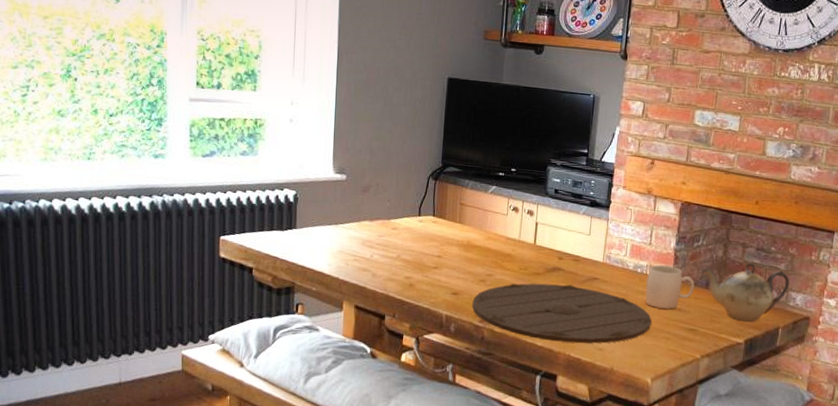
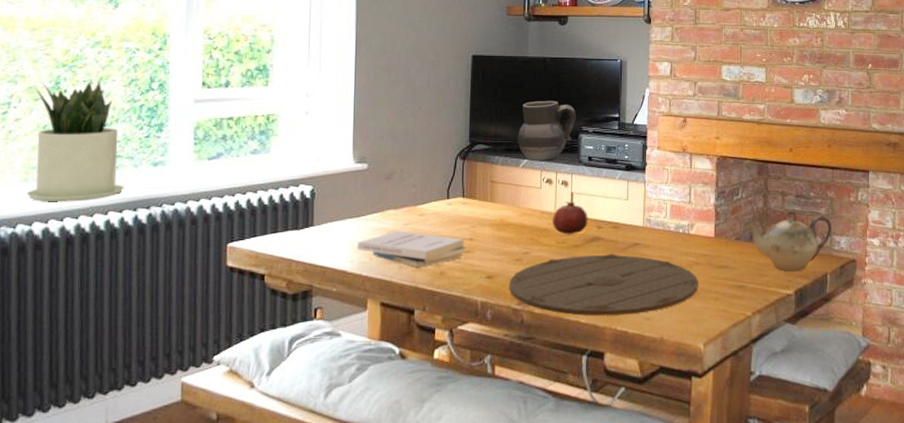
planter: none [46,70,130,185] -> present [26,82,124,202]
books: none [335,241,435,278] -> present [357,231,467,268]
ceramic jug: none [487,129,547,190] -> present [517,100,577,162]
fruit: none [515,230,551,263] -> present [552,201,588,235]
mug: present [645,264,695,309] -> none [689,222,738,268]

